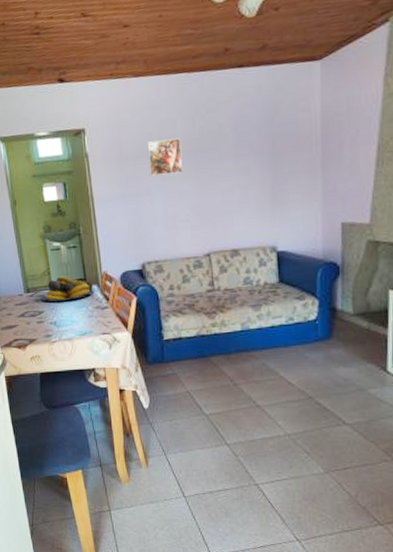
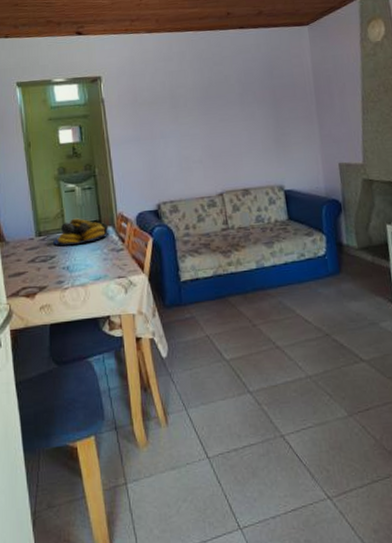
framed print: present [147,138,183,176] -> none [160,87,195,121]

